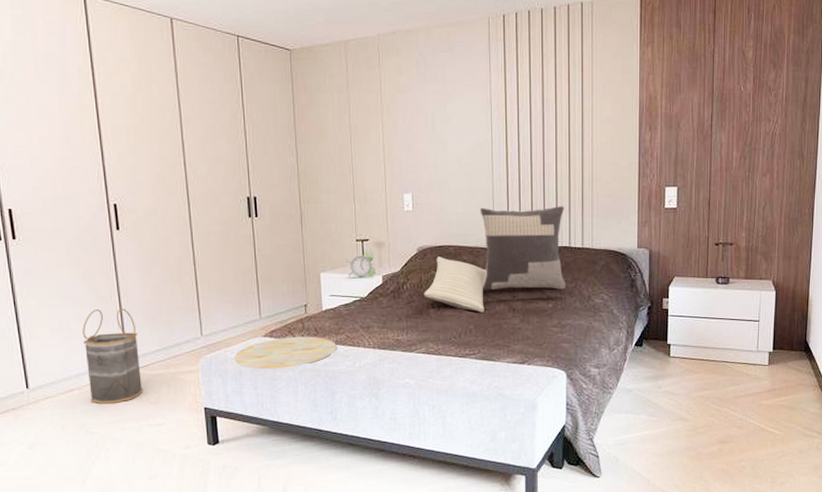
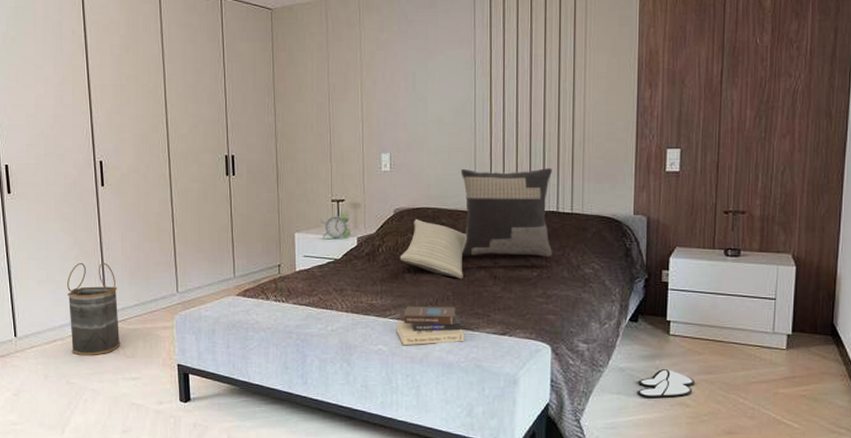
decorative tray: present [234,336,337,370] -> none [208,296,309,329]
books: none [422,339,487,379] -> present [397,306,465,346]
slippers: none [644,388,692,416] -> present [638,369,695,399]

